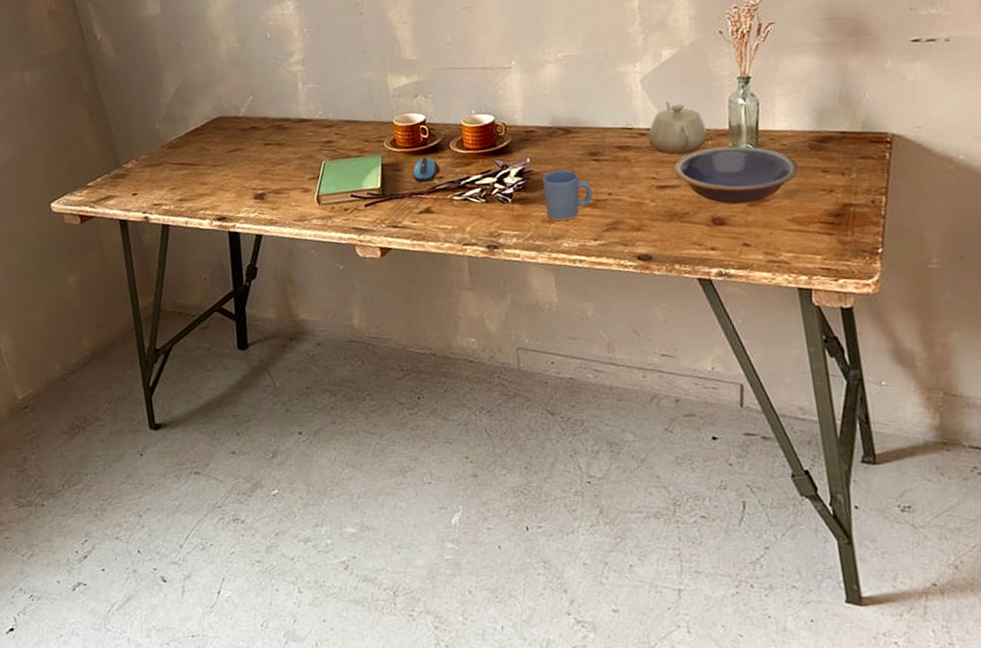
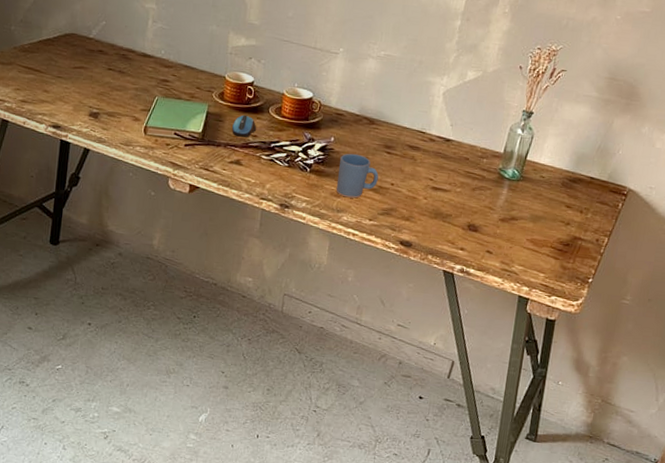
teapot: present [648,101,708,155] -> none [436,116,486,165]
bowl: present [674,146,799,205] -> none [450,164,549,219]

